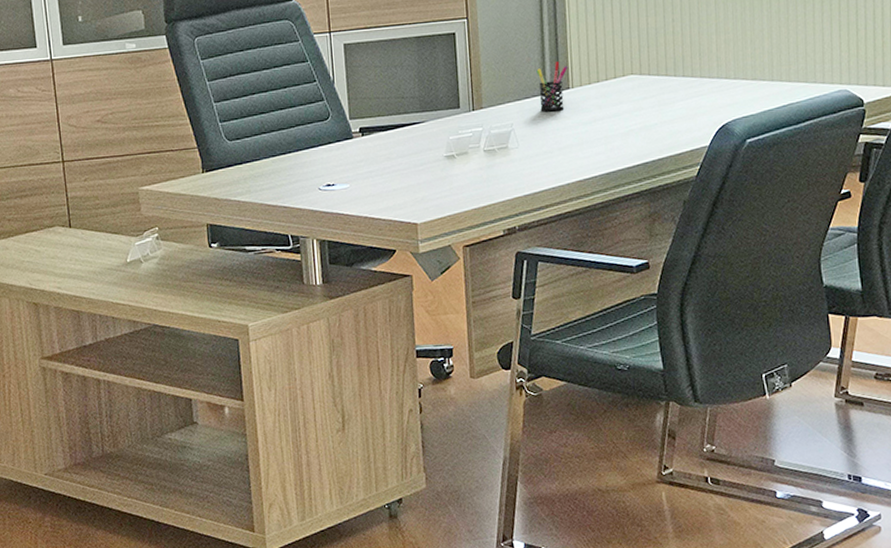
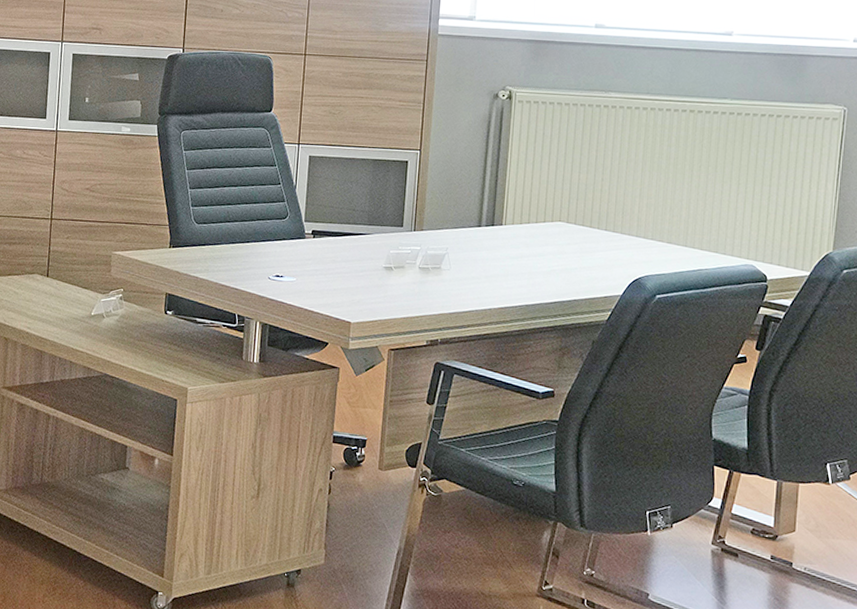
pen holder: present [536,61,568,112] -> none [474,200,504,243]

